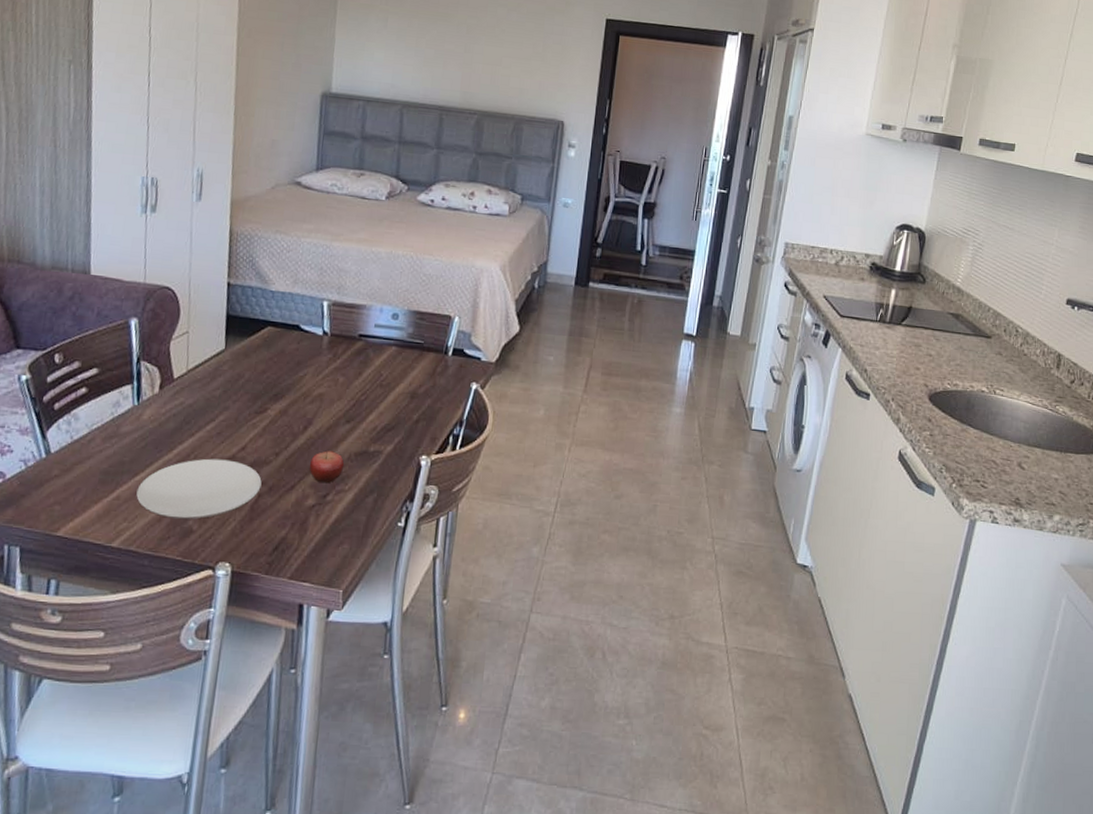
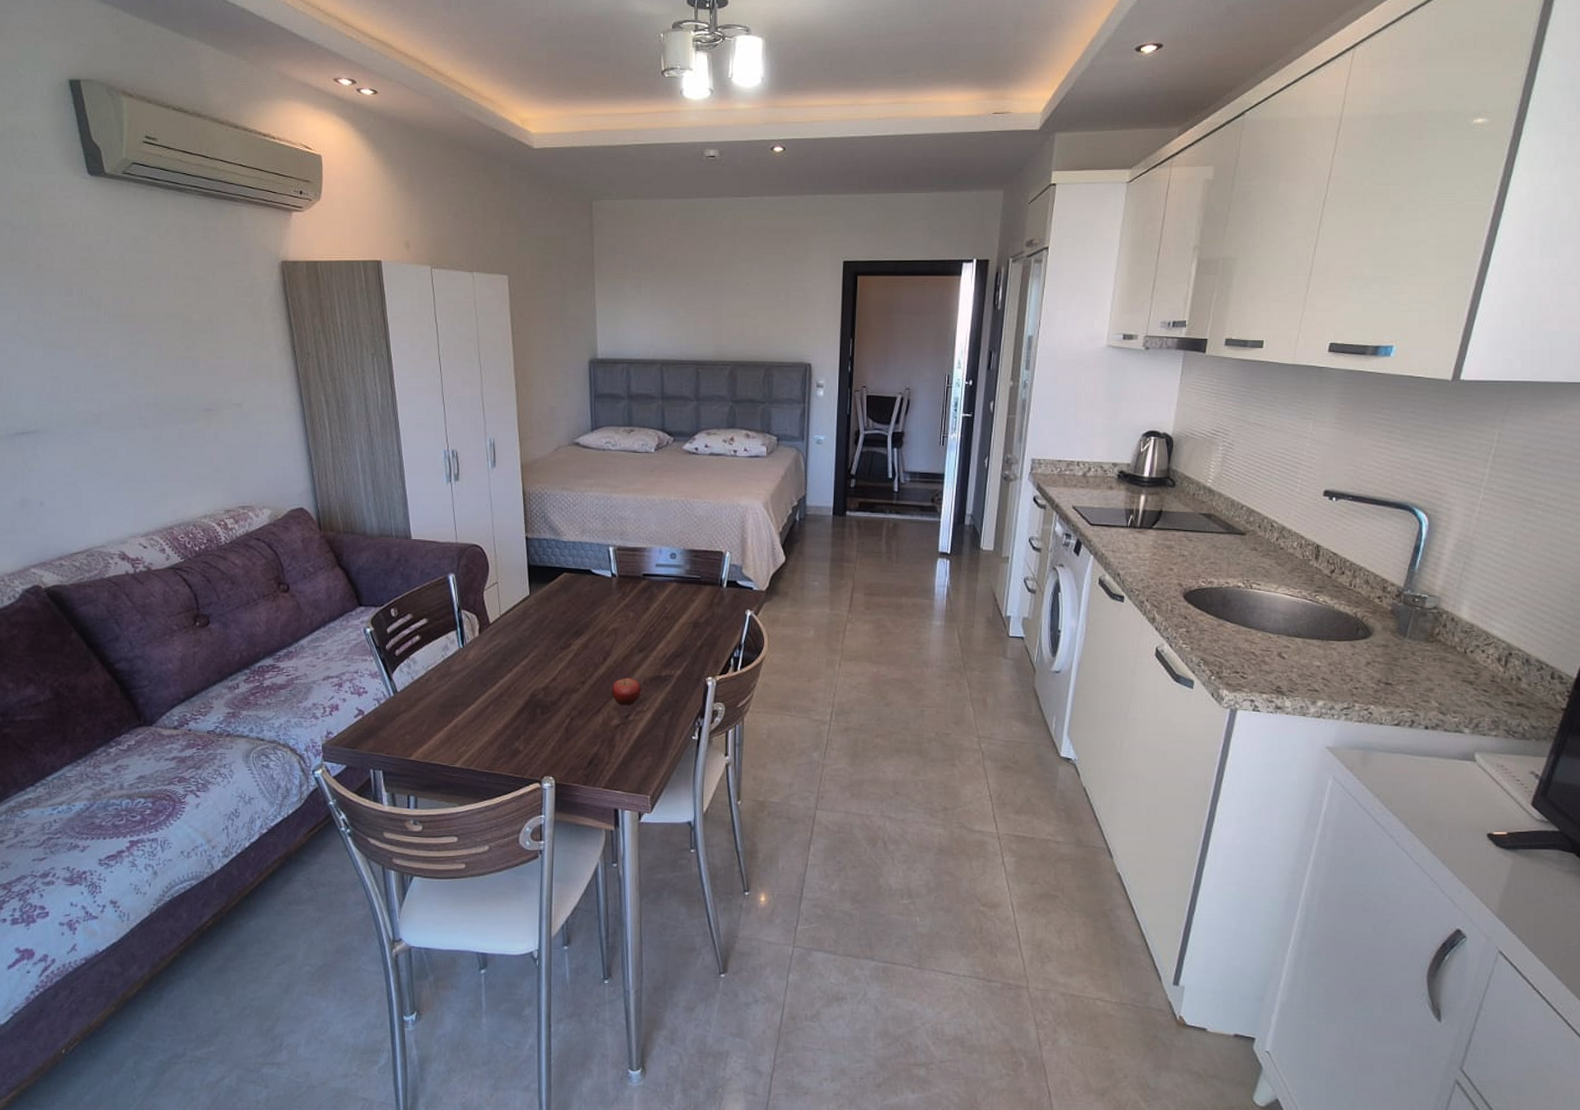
plate: present [136,458,262,519] -> none [470,689,573,741]

